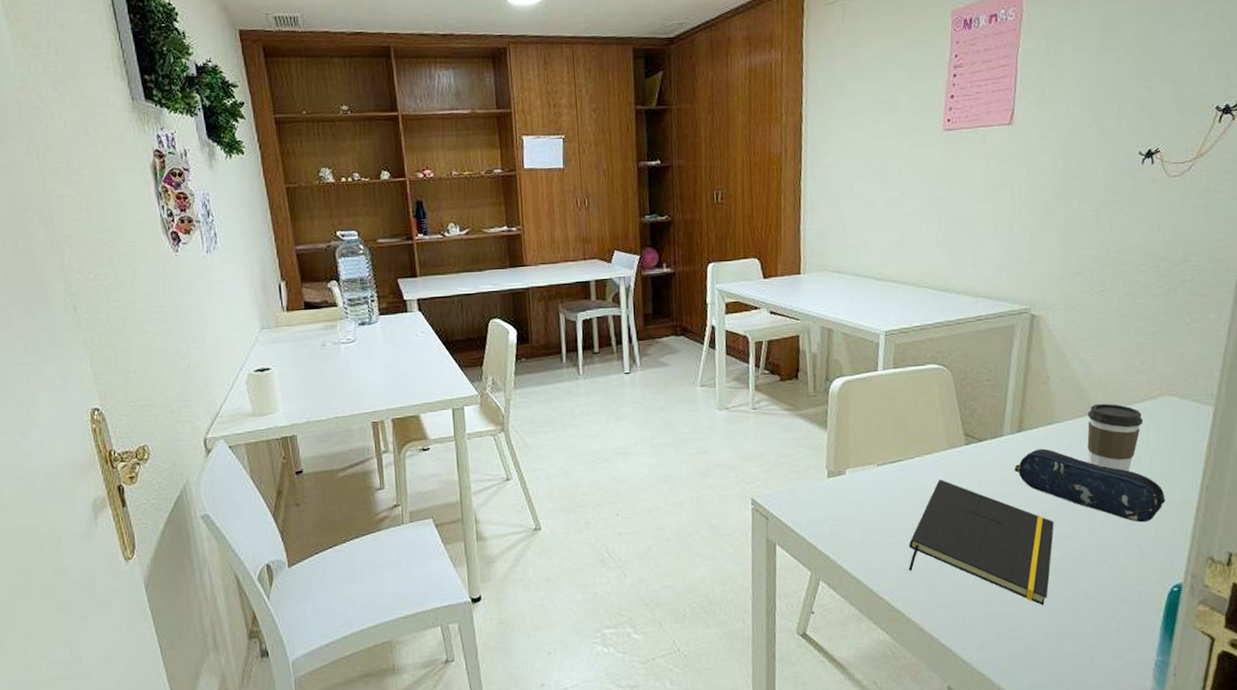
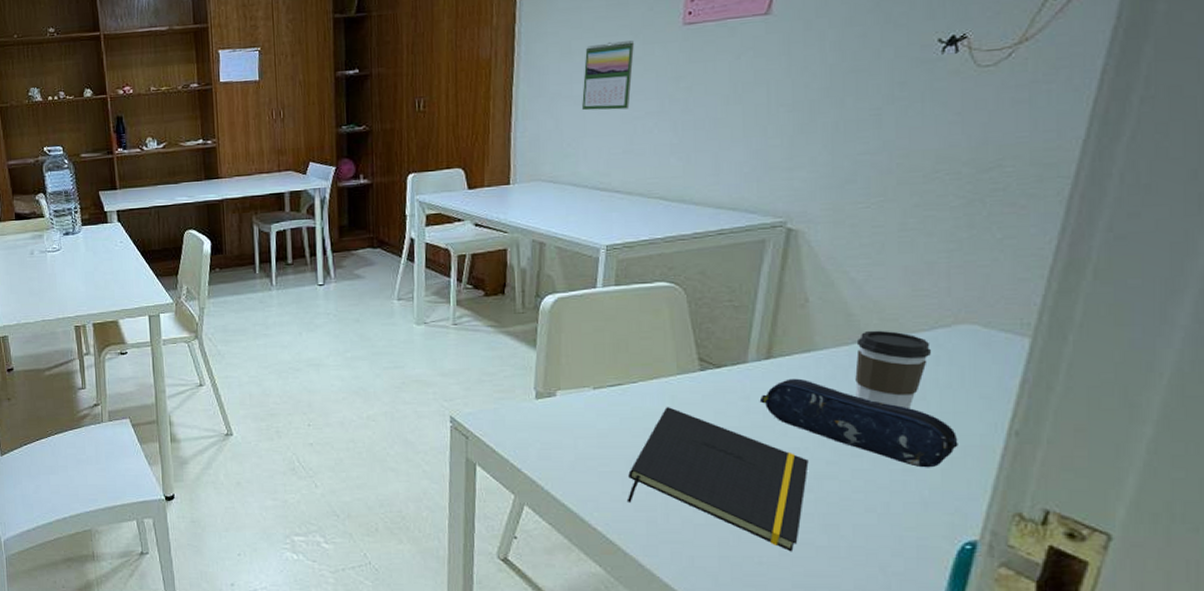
calendar: none [861,143,905,206] -> present [582,41,635,111]

